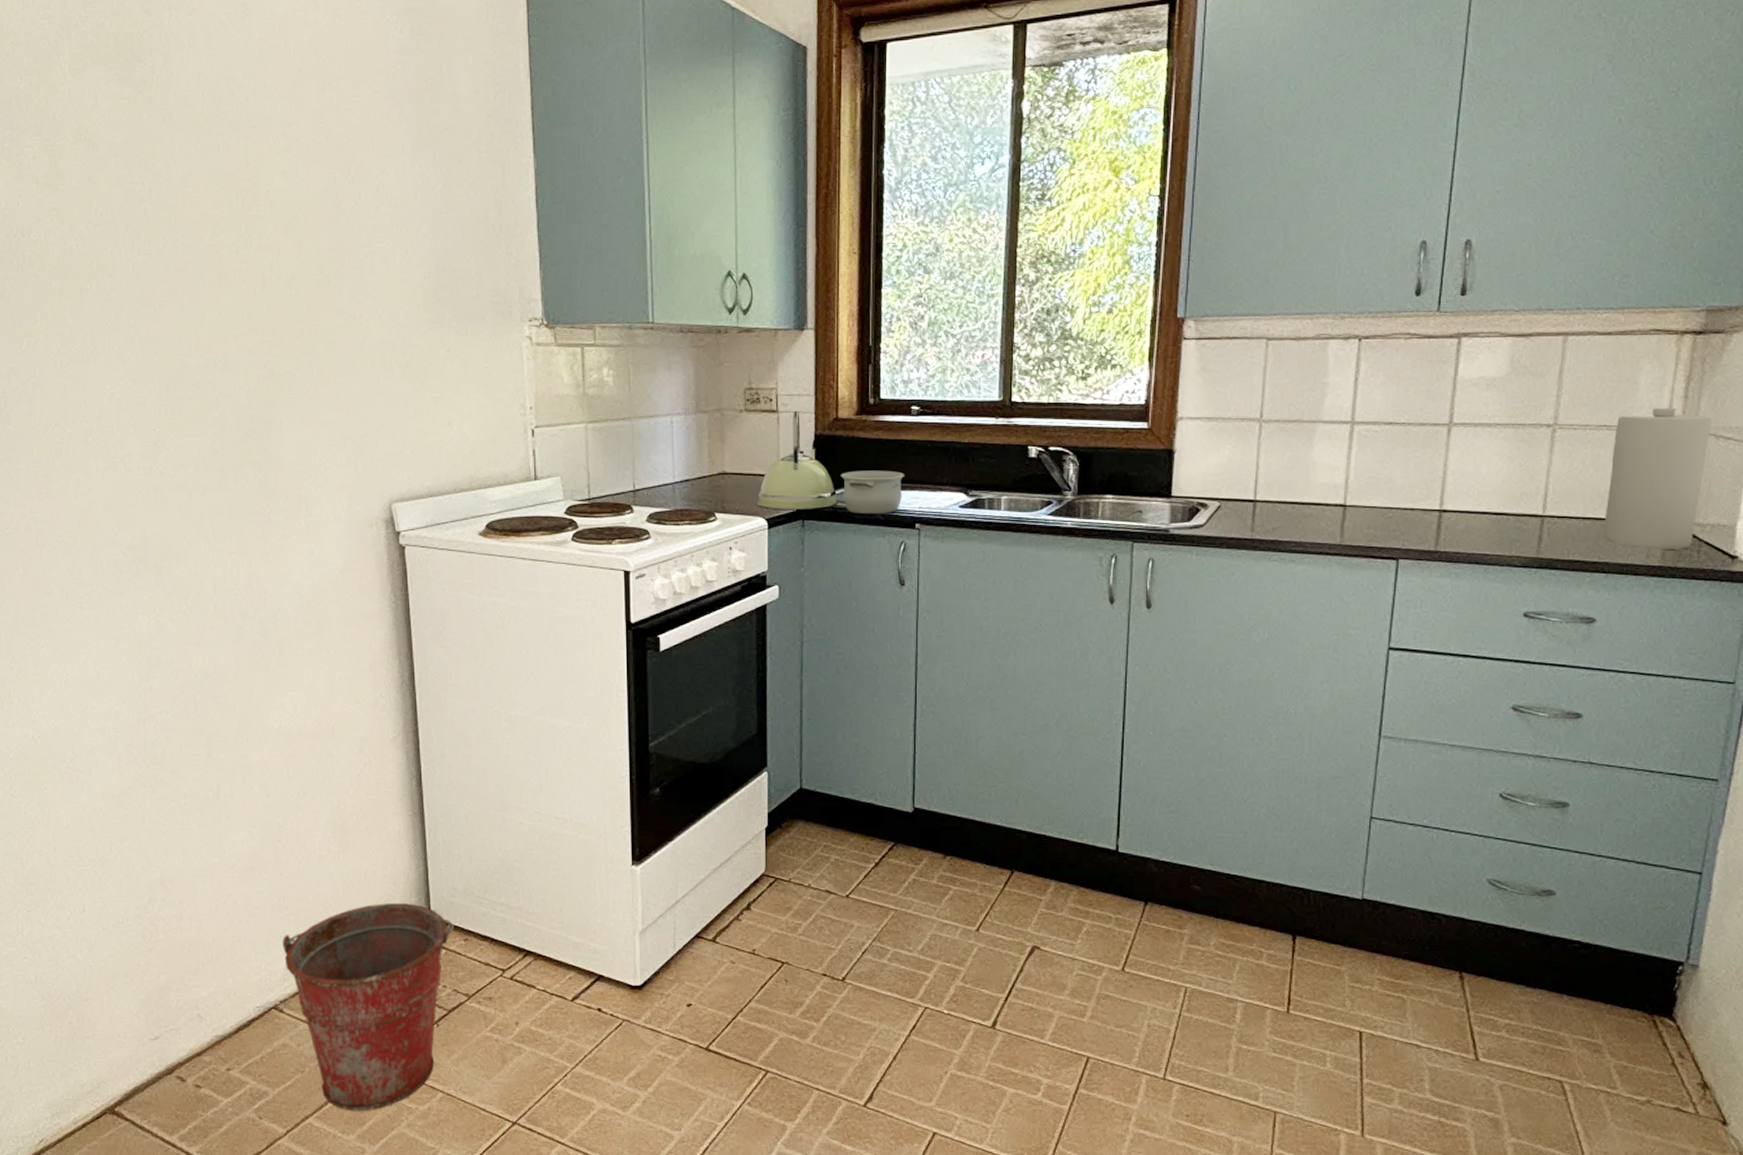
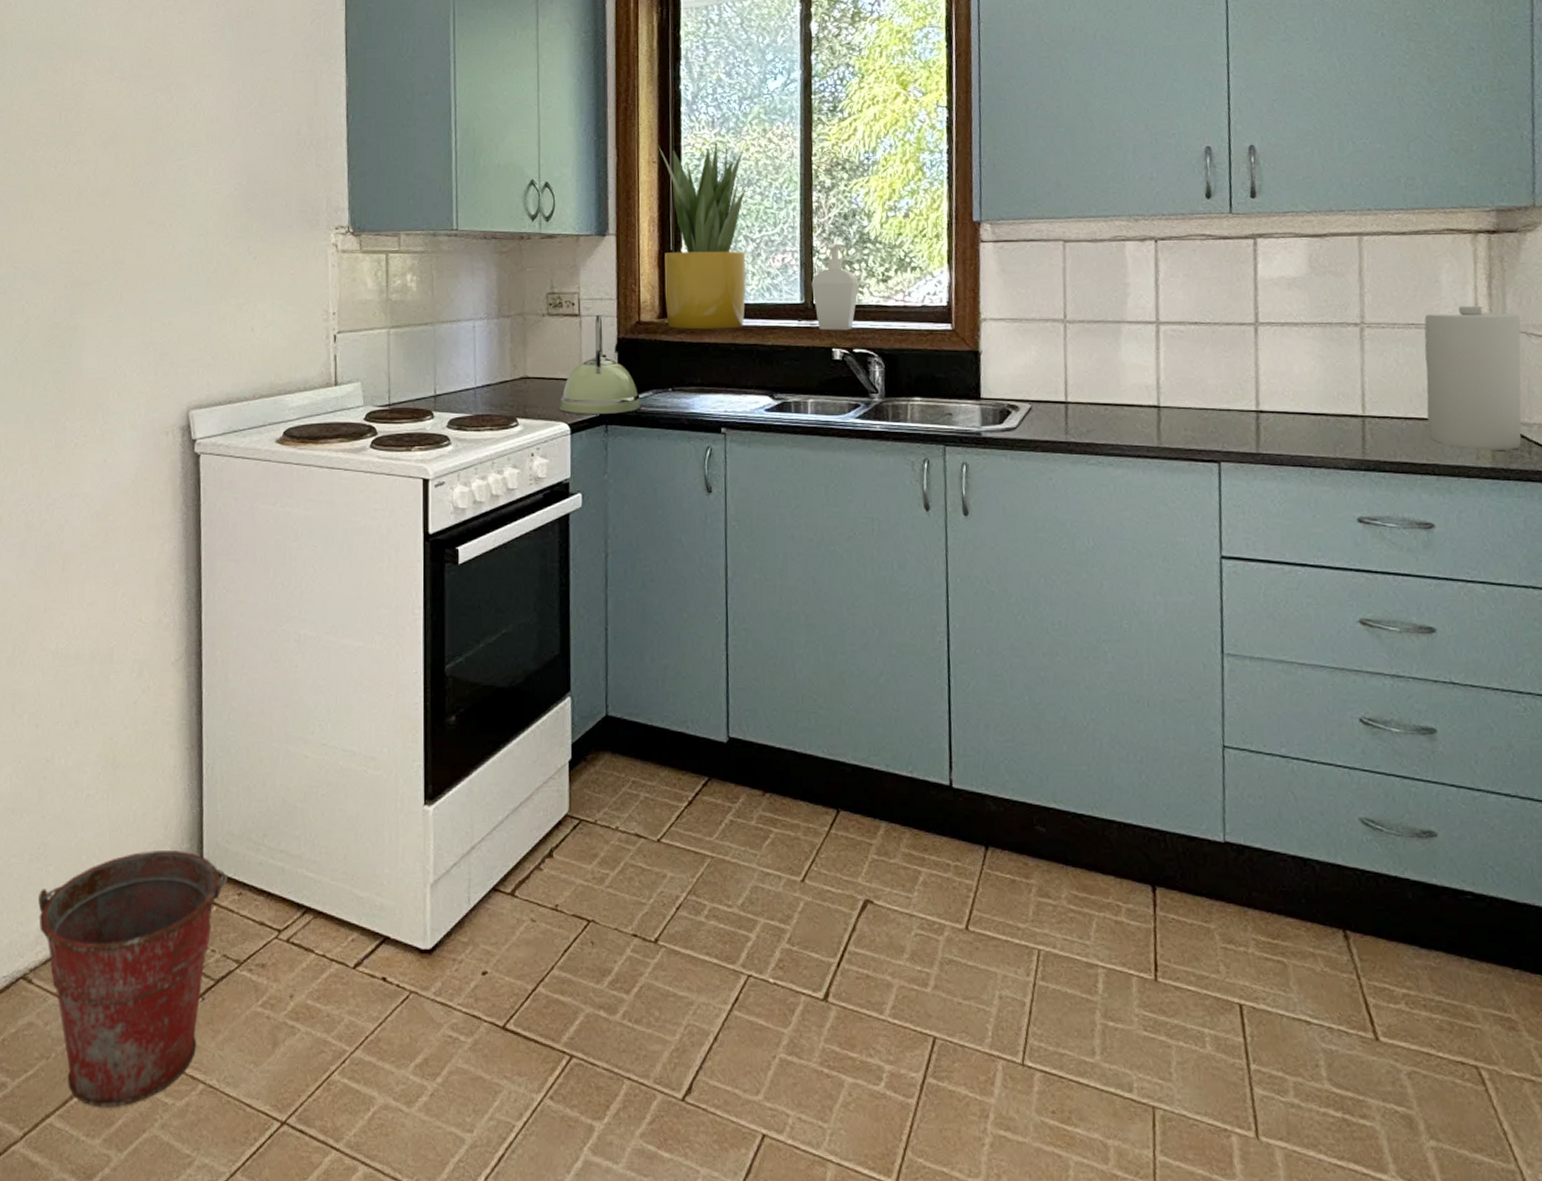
cooking pot: present [840,470,905,515] -> none [644,373,709,419]
planter: none [859,229,949,427] -> present [658,139,747,330]
soap bottle: none [1010,340,1058,429] -> present [811,243,859,331]

